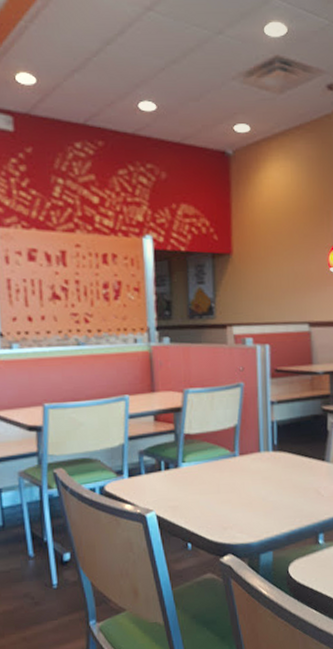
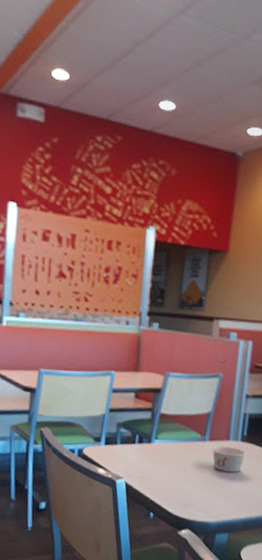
paper cup: none [244,458,279,486] -> present [212,446,246,473]

